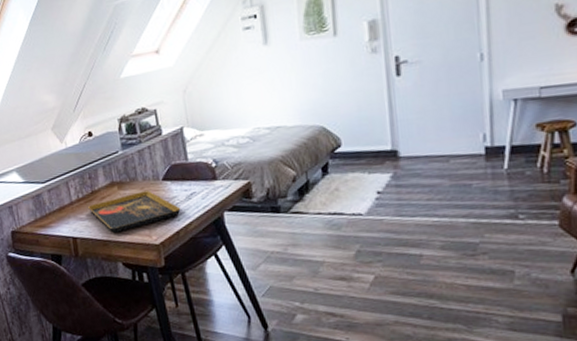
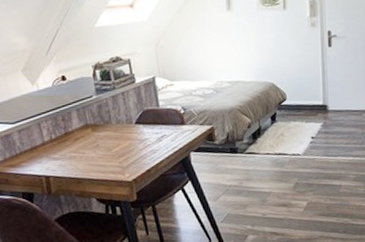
decorative tray: present [87,191,181,234] -> none [60,133,152,172]

